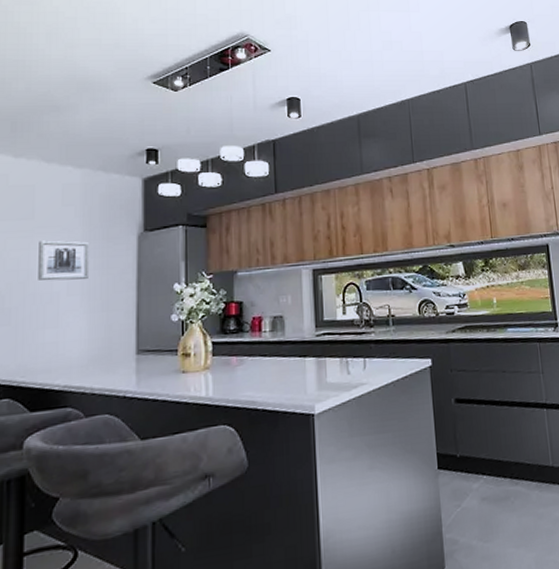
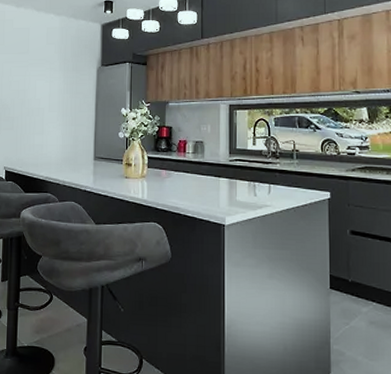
wall art: present [38,240,89,281] -> none [31,69,64,100]

